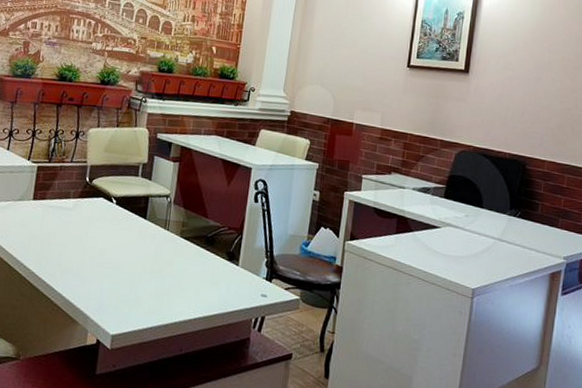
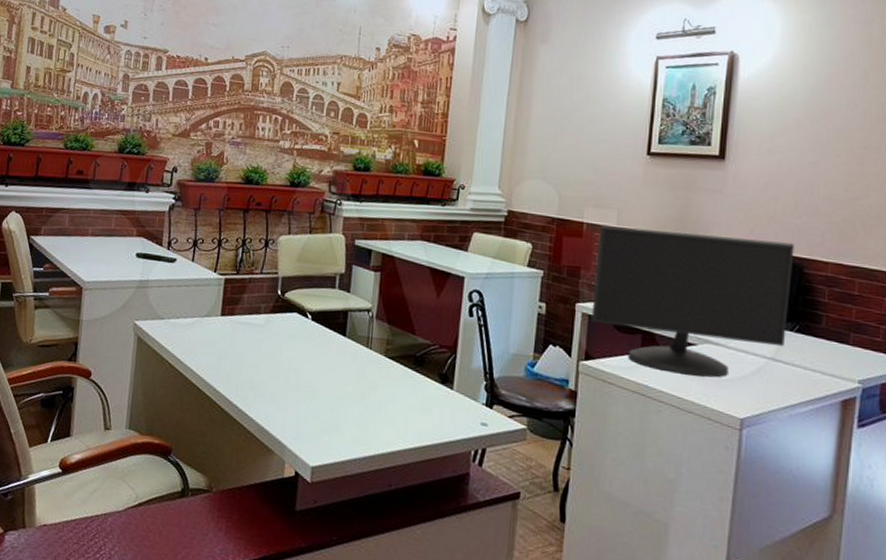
computer monitor: none [356,125,520,255] -> present [591,224,794,378]

